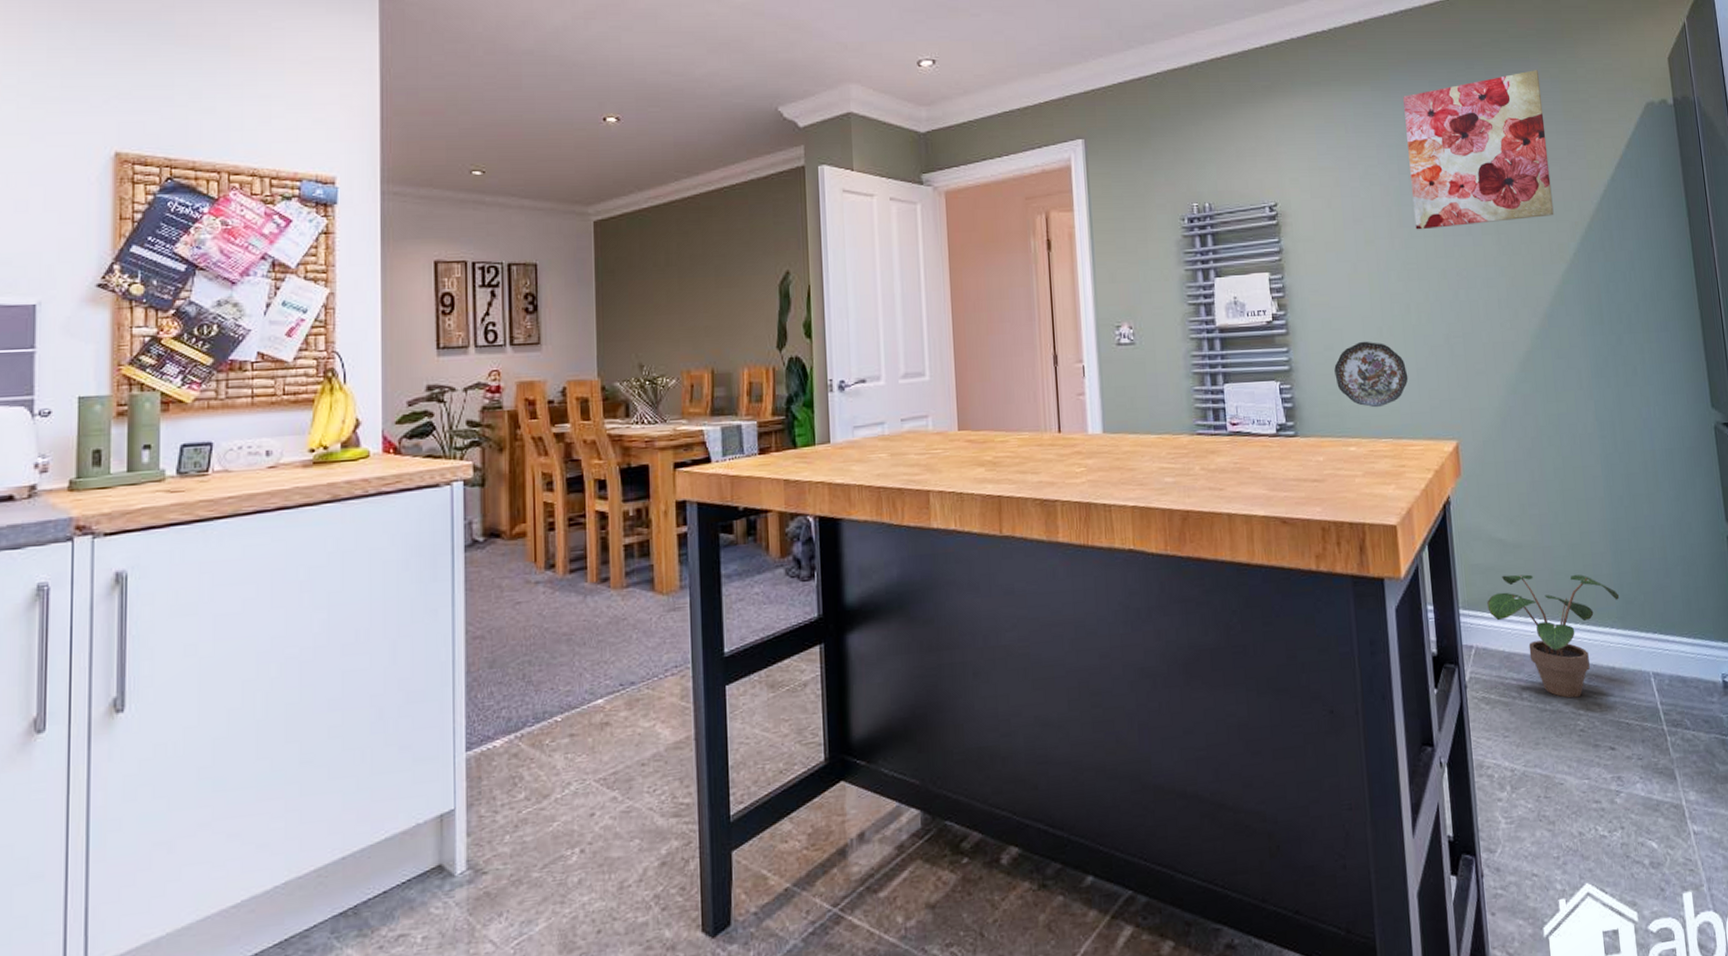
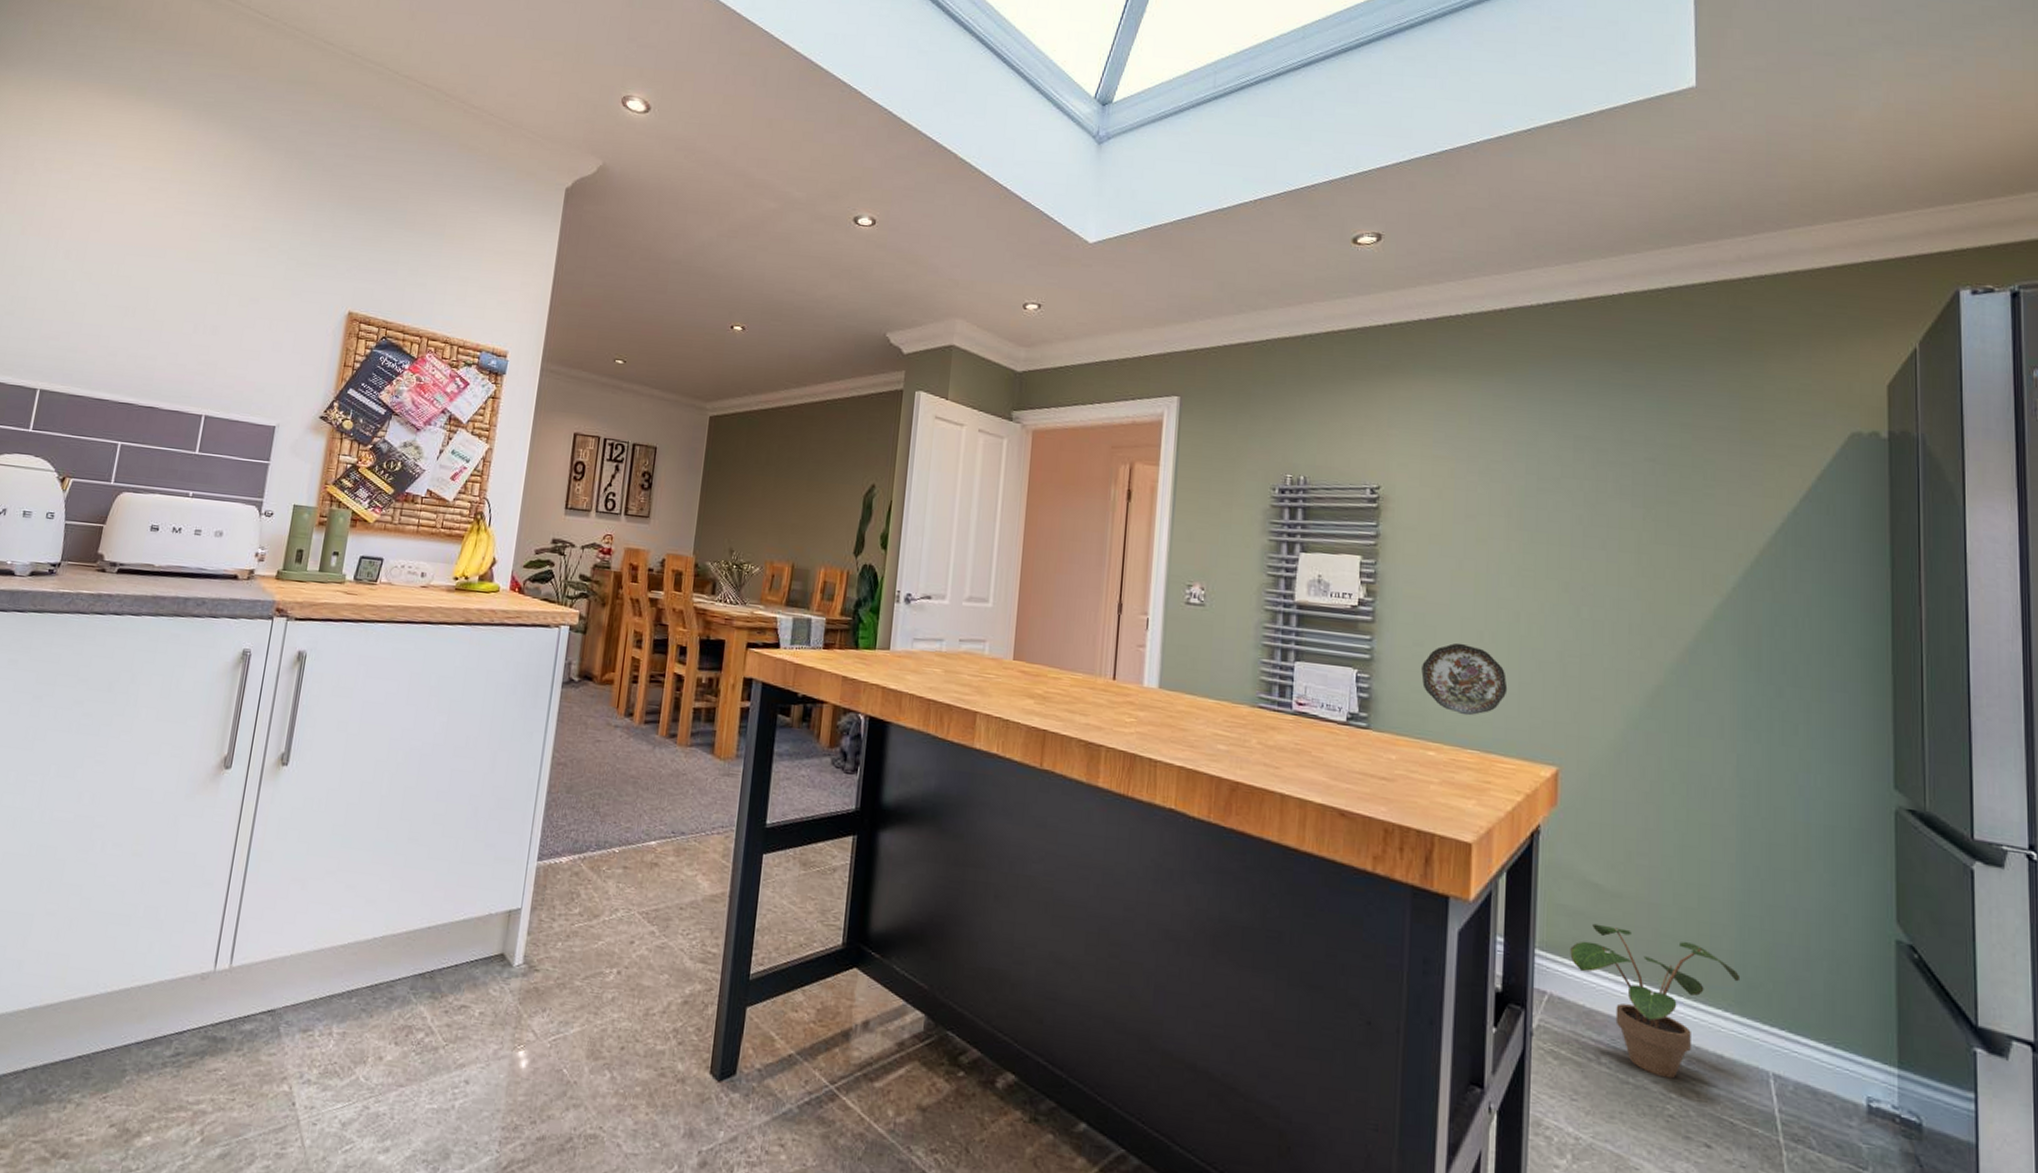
wall art: present [1403,70,1554,230] -> none [1538,381,1715,543]

